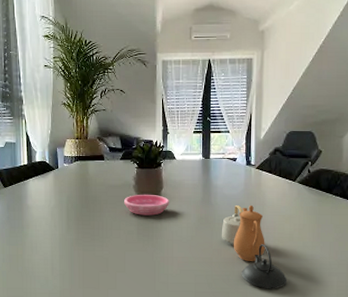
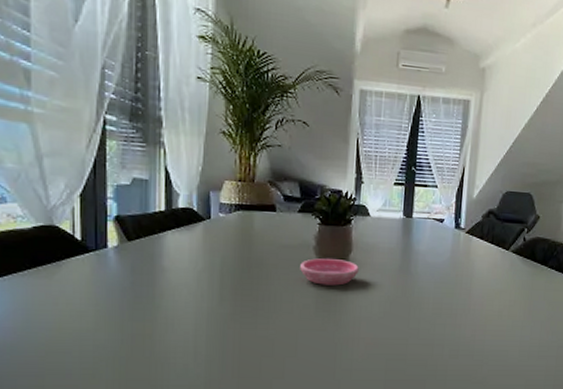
teapot: present [221,205,288,289] -> none [420,276,493,376]

